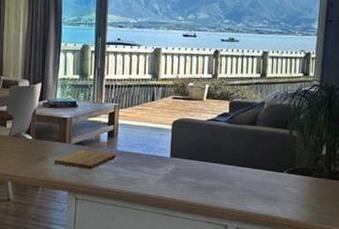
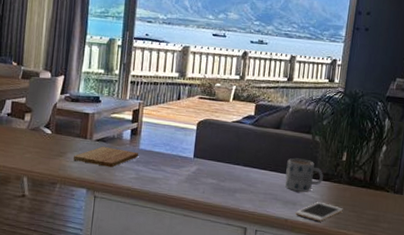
mug: none [263,153,303,188] -> present [284,158,324,192]
cell phone: none [276,198,326,218] -> present [295,202,343,222]

